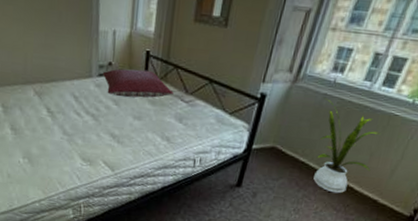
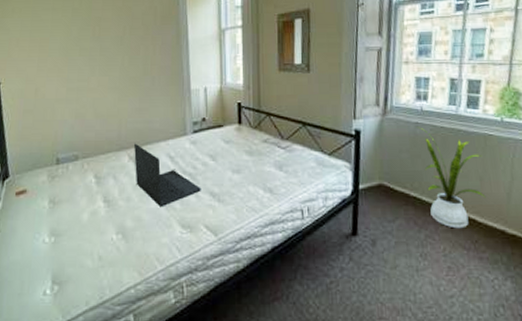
laptop: none [39,79,103,140] -> present [134,143,201,206]
pillow: present [102,69,174,98] -> none [196,121,269,152]

